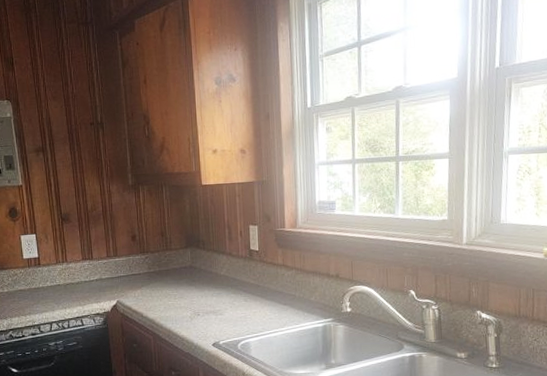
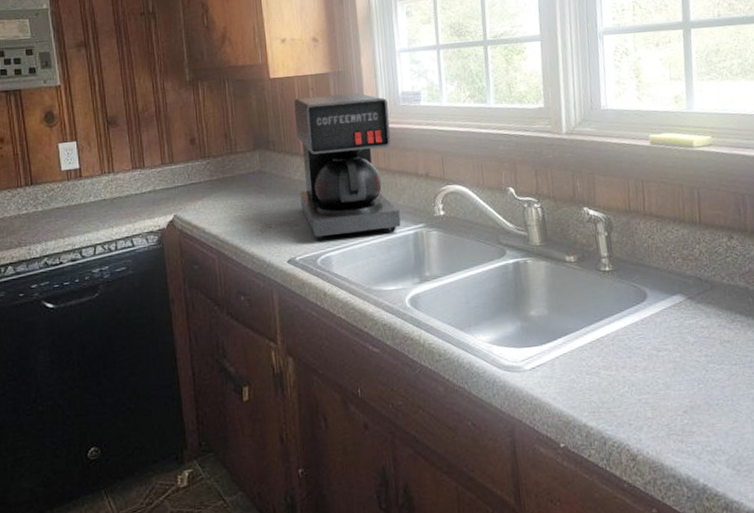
coffee maker: none [222,200,312,328] -> present [294,93,401,240]

